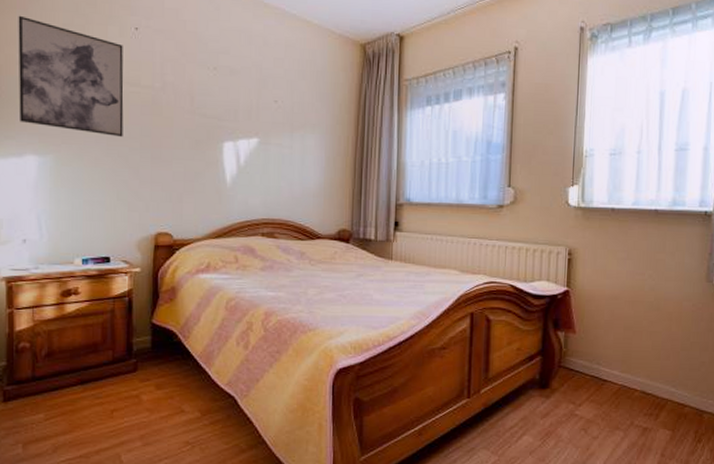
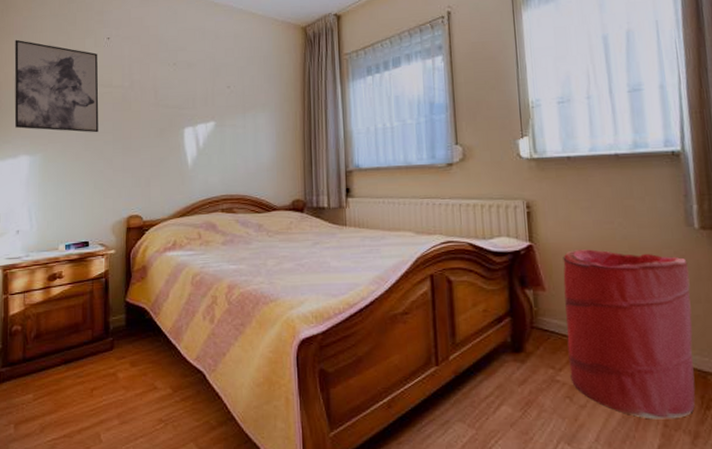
laundry hamper: none [588,297,702,450] -> present [563,249,696,420]

